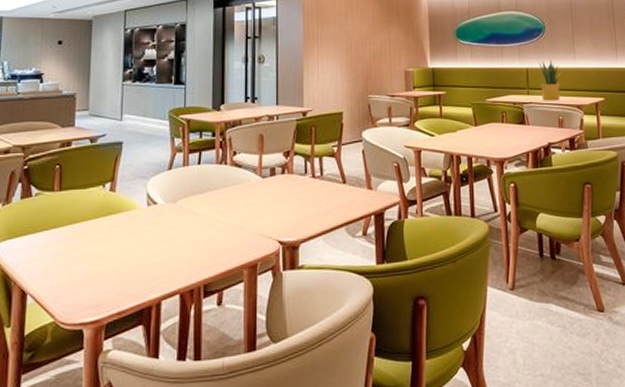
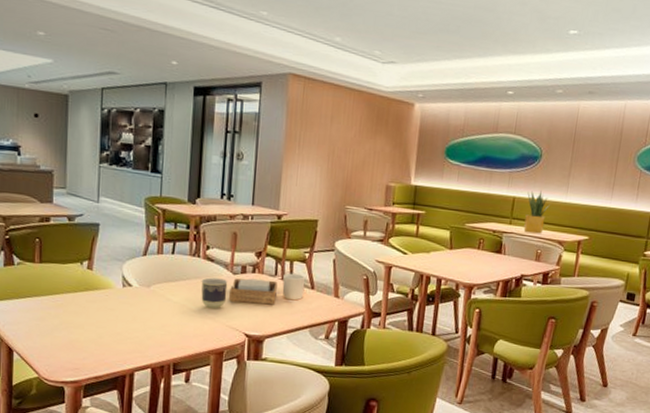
cup: none [229,184,257,218] -> present [201,277,228,309]
napkin holder: none [260,179,308,208] -> present [229,278,277,305]
mug: none [313,169,336,198] -> present [282,273,306,301]

